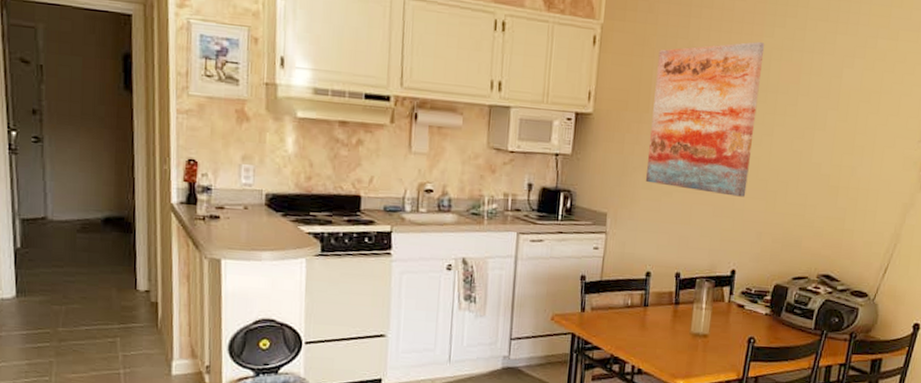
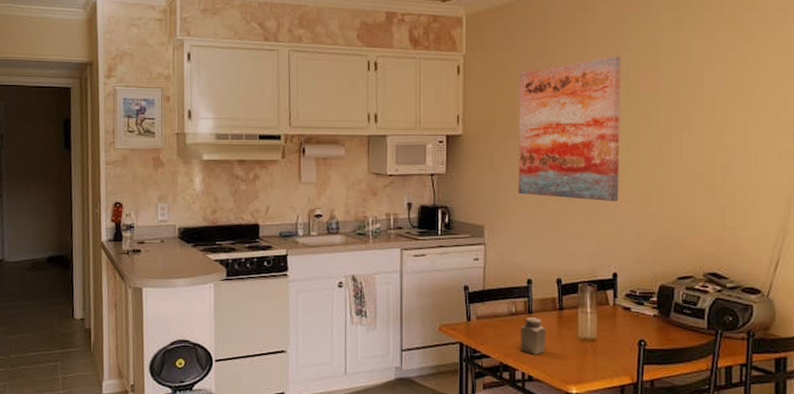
salt shaker: none [632,310,659,349] -> present [520,317,545,355]

